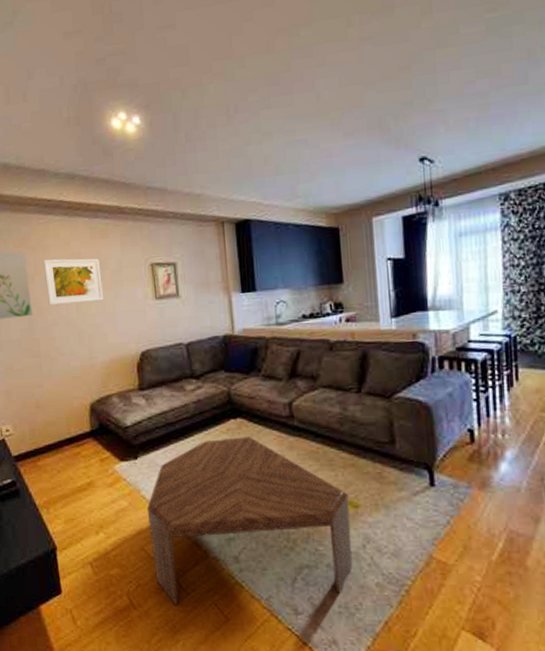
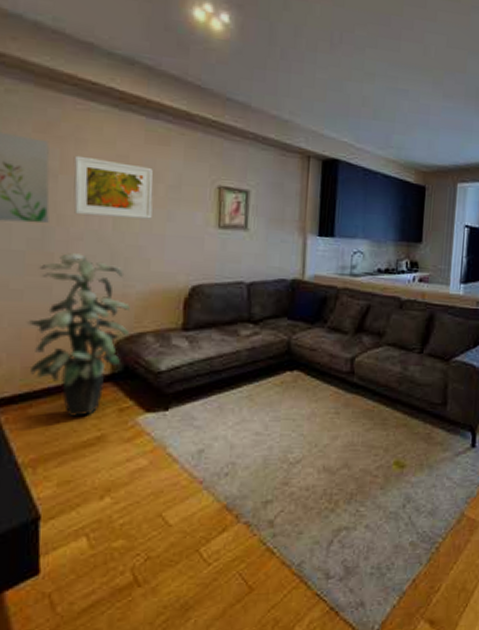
indoor plant: none [29,336,100,467] -> present [27,253,130,416]
coffee table: present [146,437,352,606] -> none [171,391,397,579]

